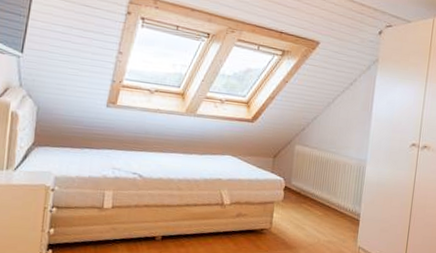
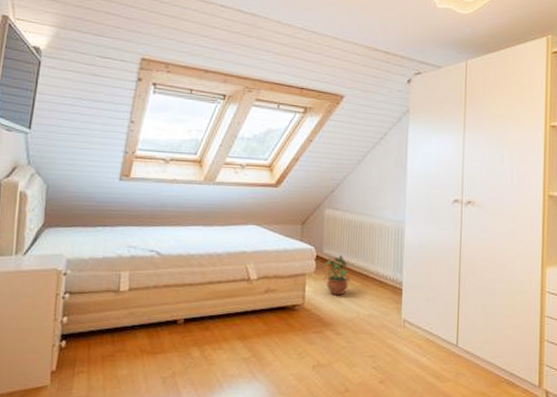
potted plant: none [289,187,314,223] -> present [322,255,350,296]

